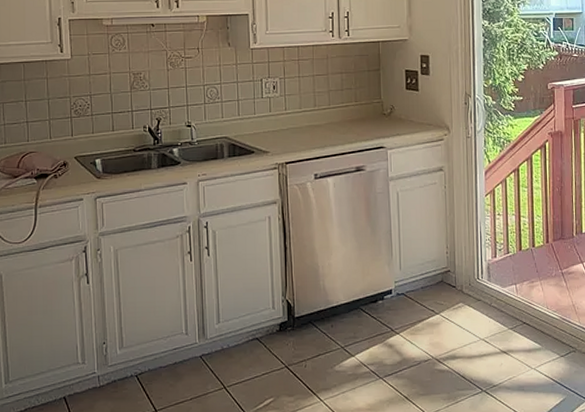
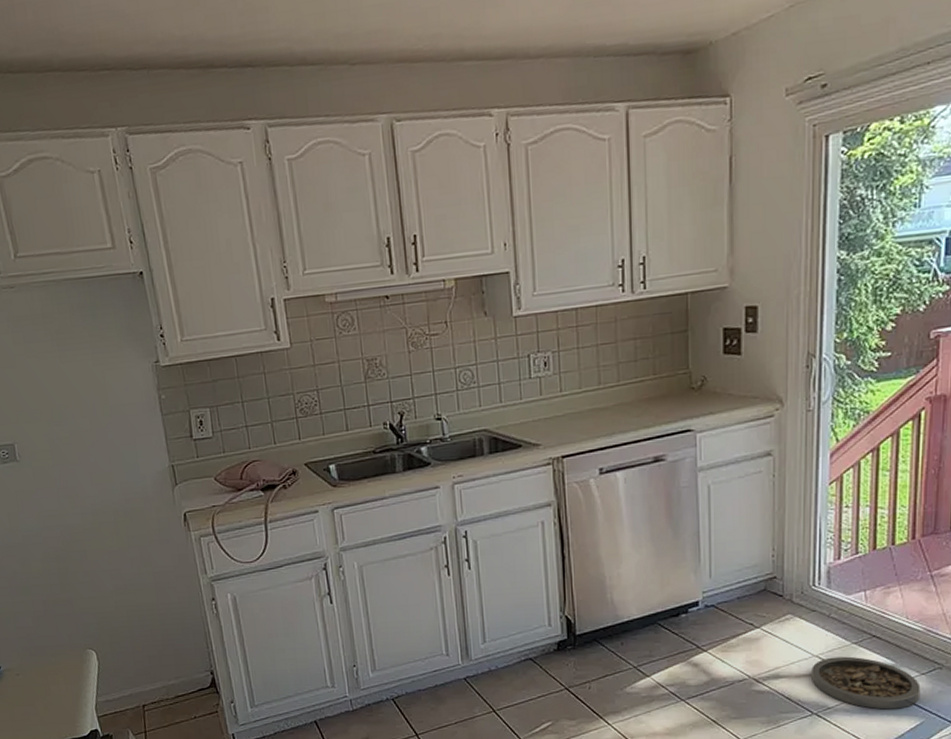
pet bowl: none [480,340,562,387] -> present [811,656,921,710]

